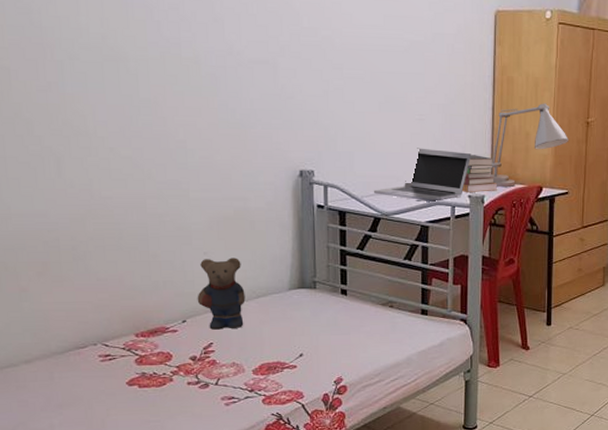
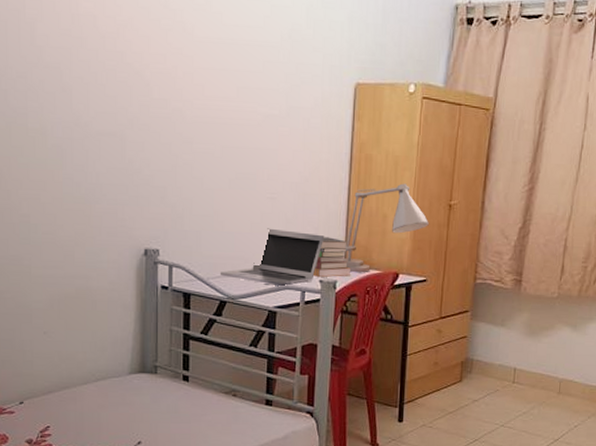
teddy bear: present [197,257,246,330] -> none [35,338,84,413]

